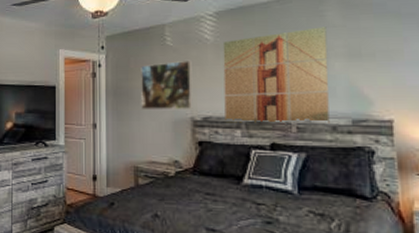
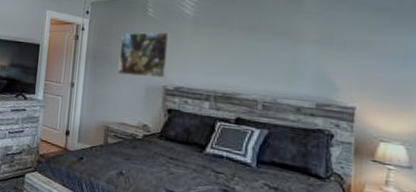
wall art: present [222,27,330,125] -> none [195,12,303,105]

